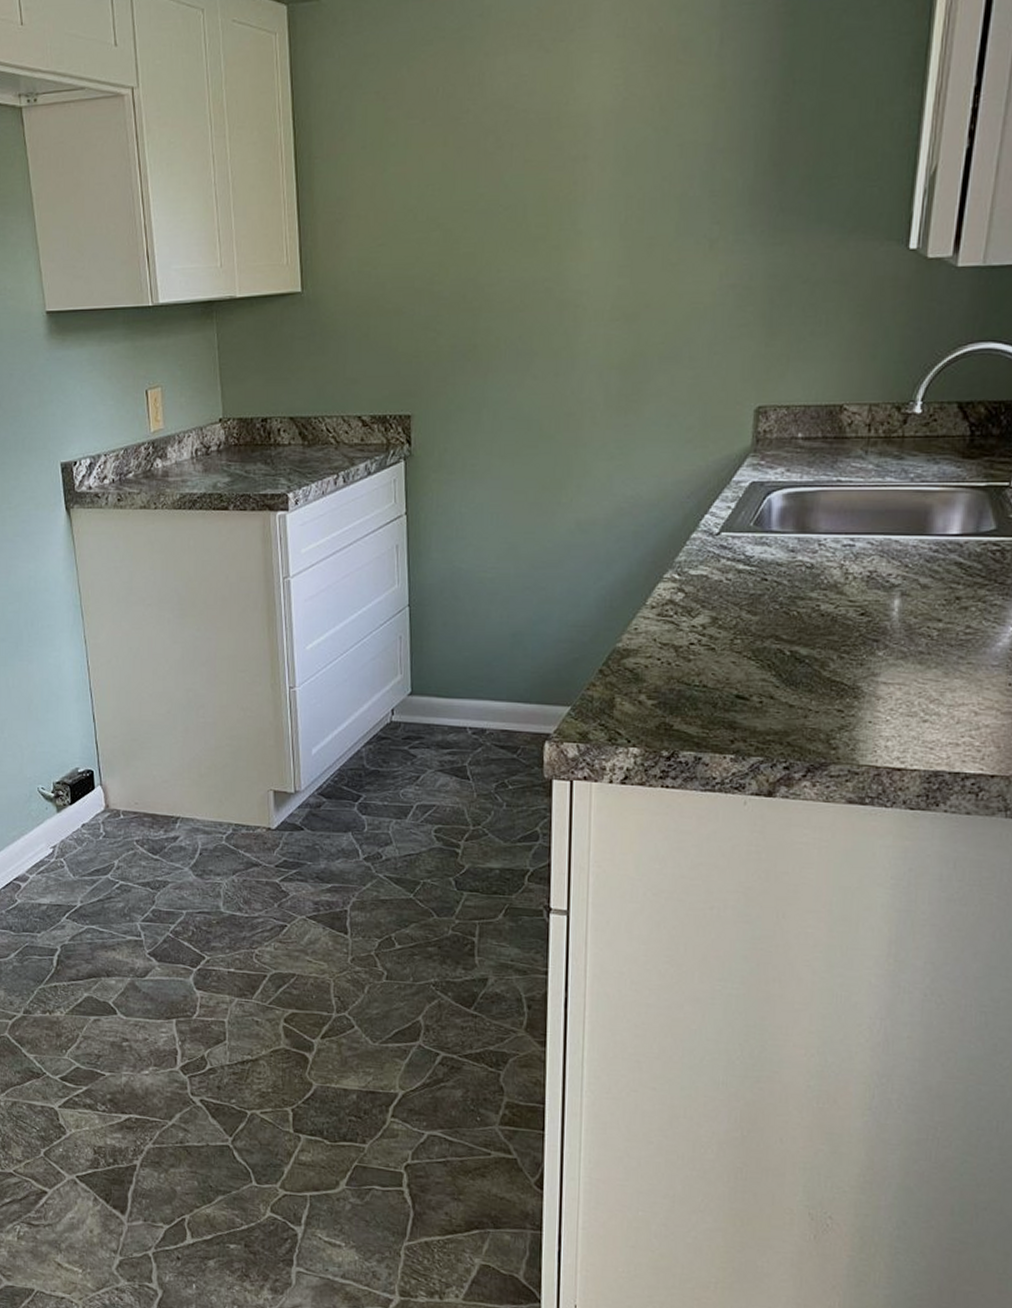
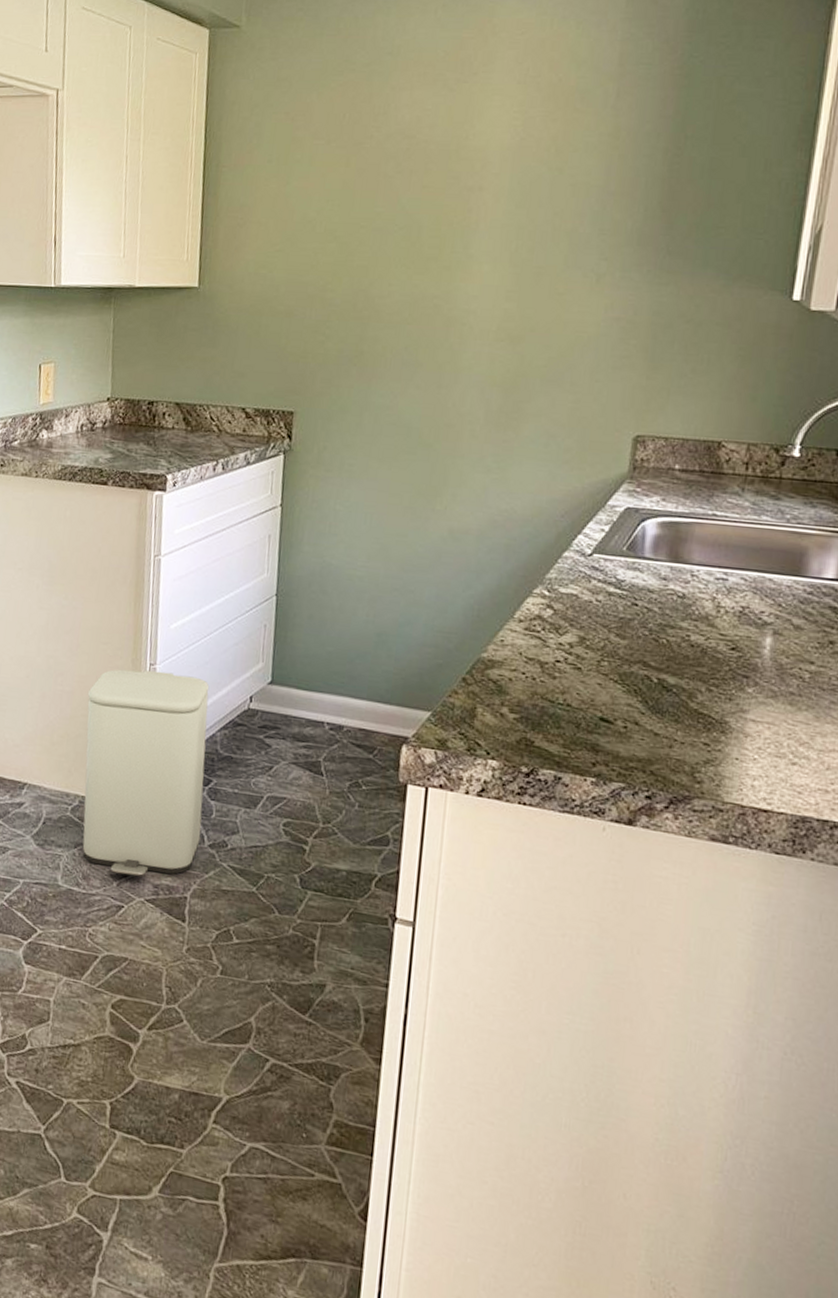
pedal bin: none [230,693,355,896] -> present [82,669,210,877]

